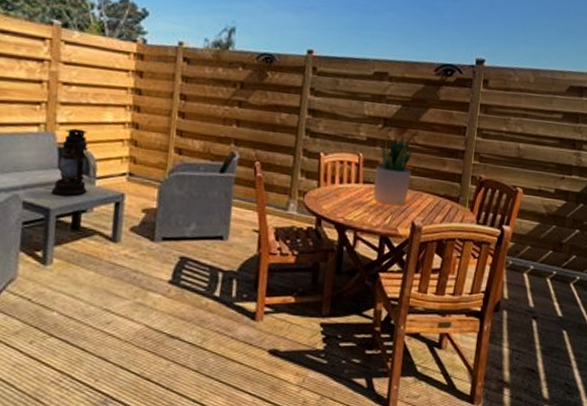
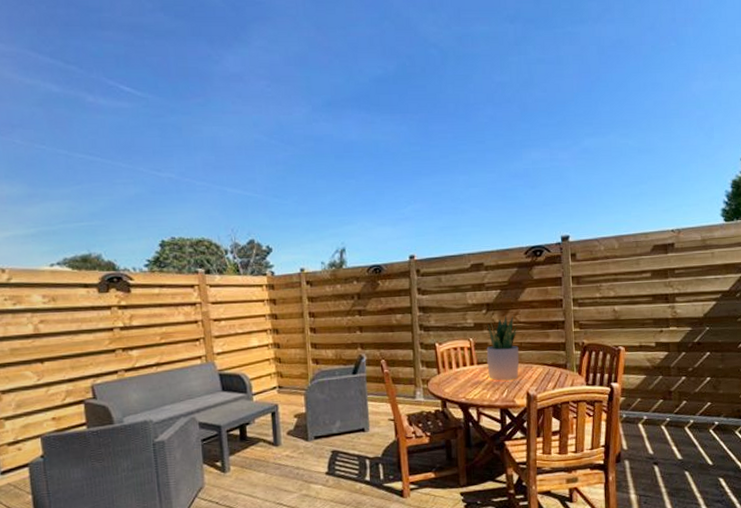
lantern: present [51,128,97,197] -> none [219,355,253,414]

